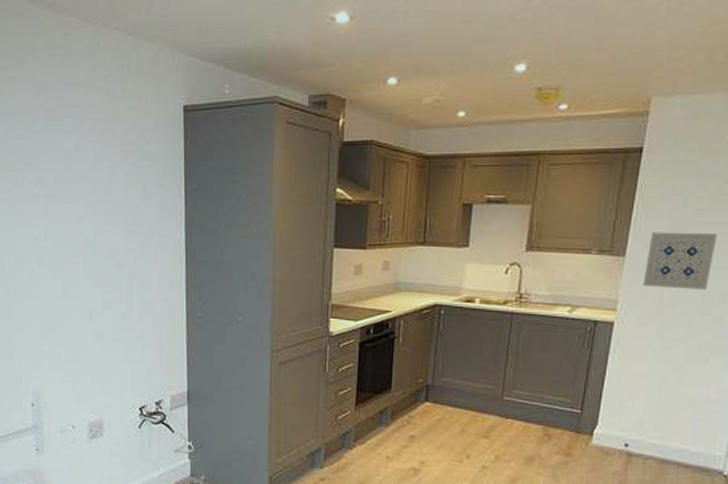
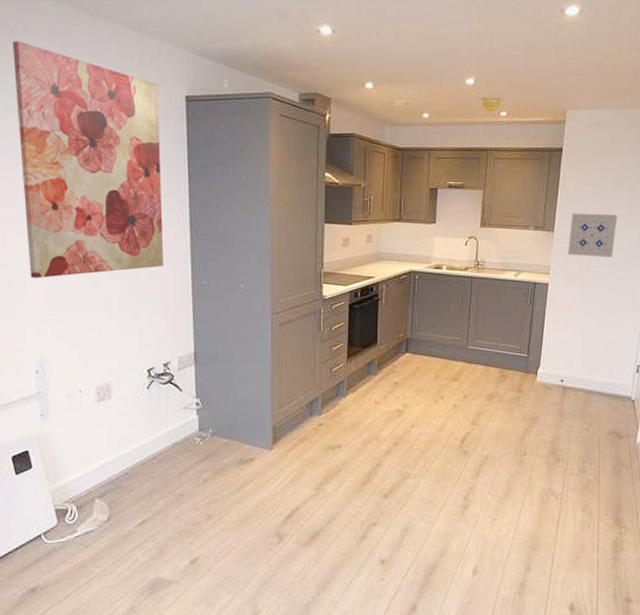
wall art: none [11,56,158,308] -> present [12,41,164,278]

